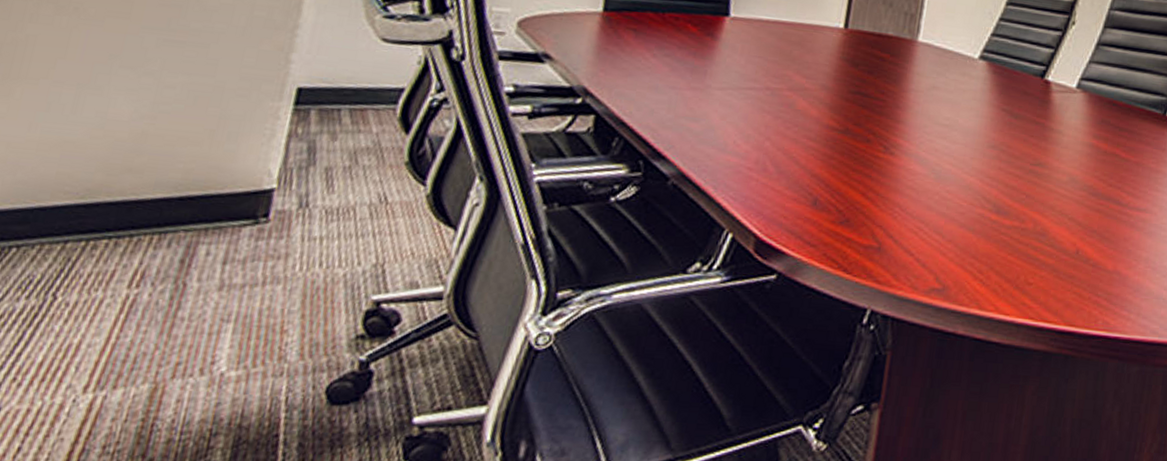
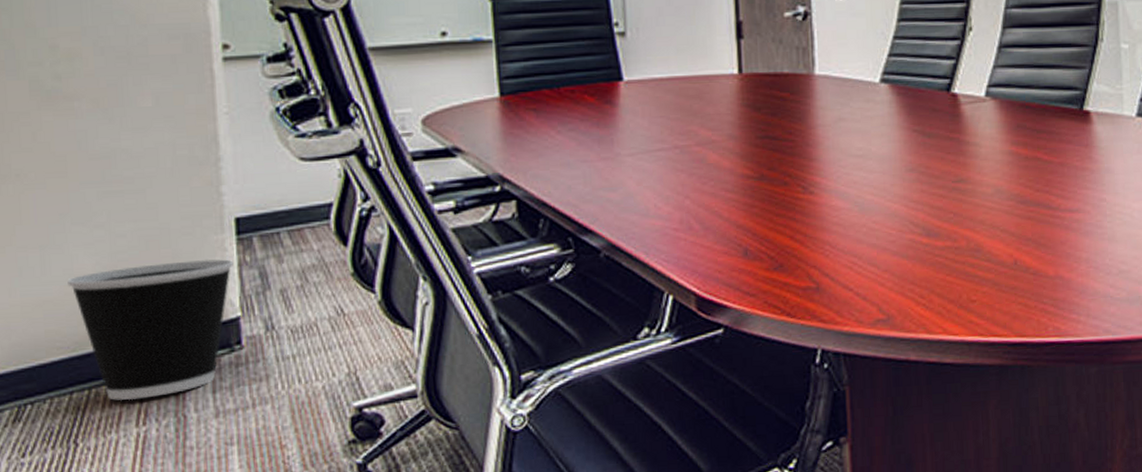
wastebasket: none [96,119,284,260] -> present [67,259,234,401]

